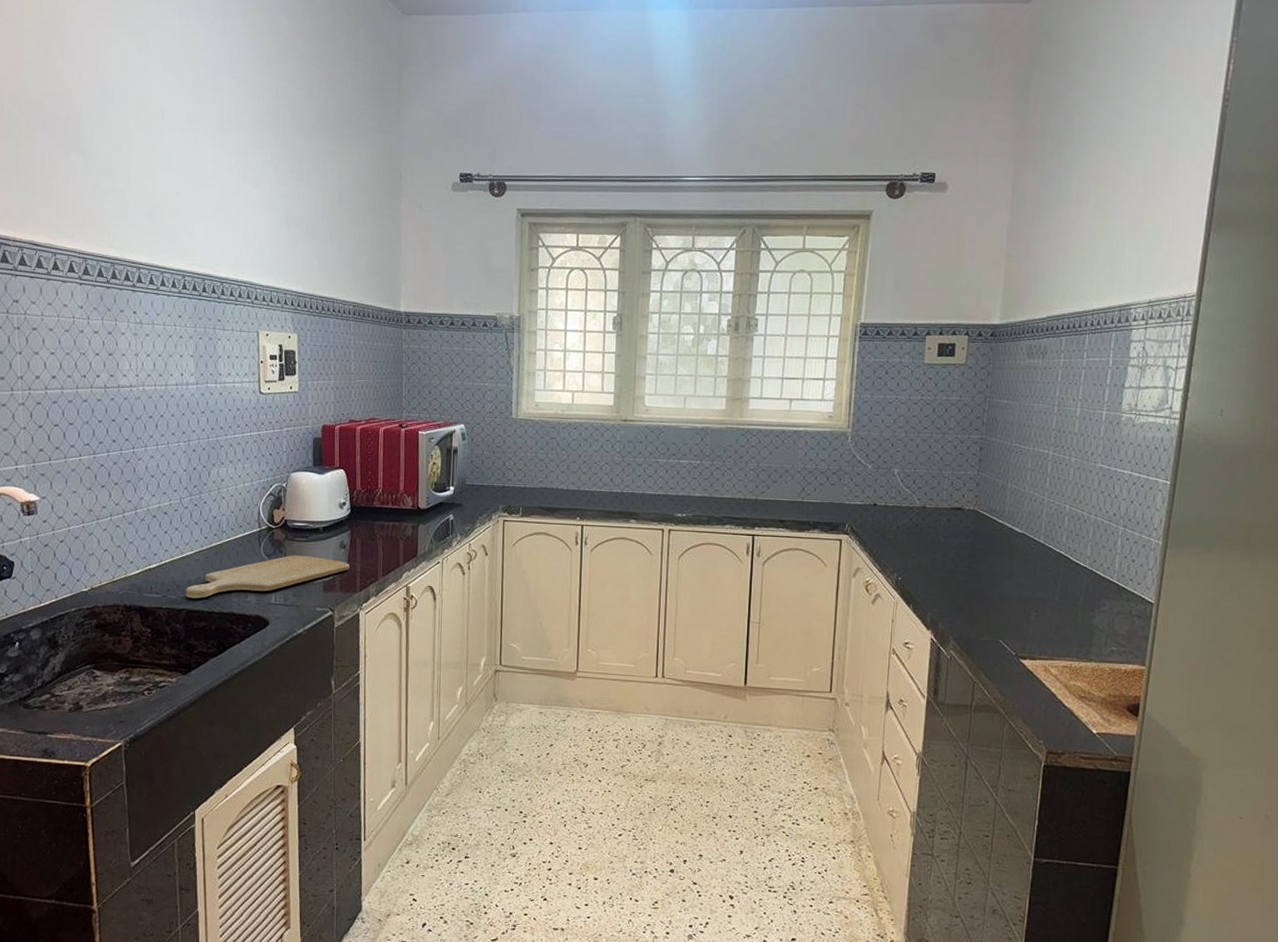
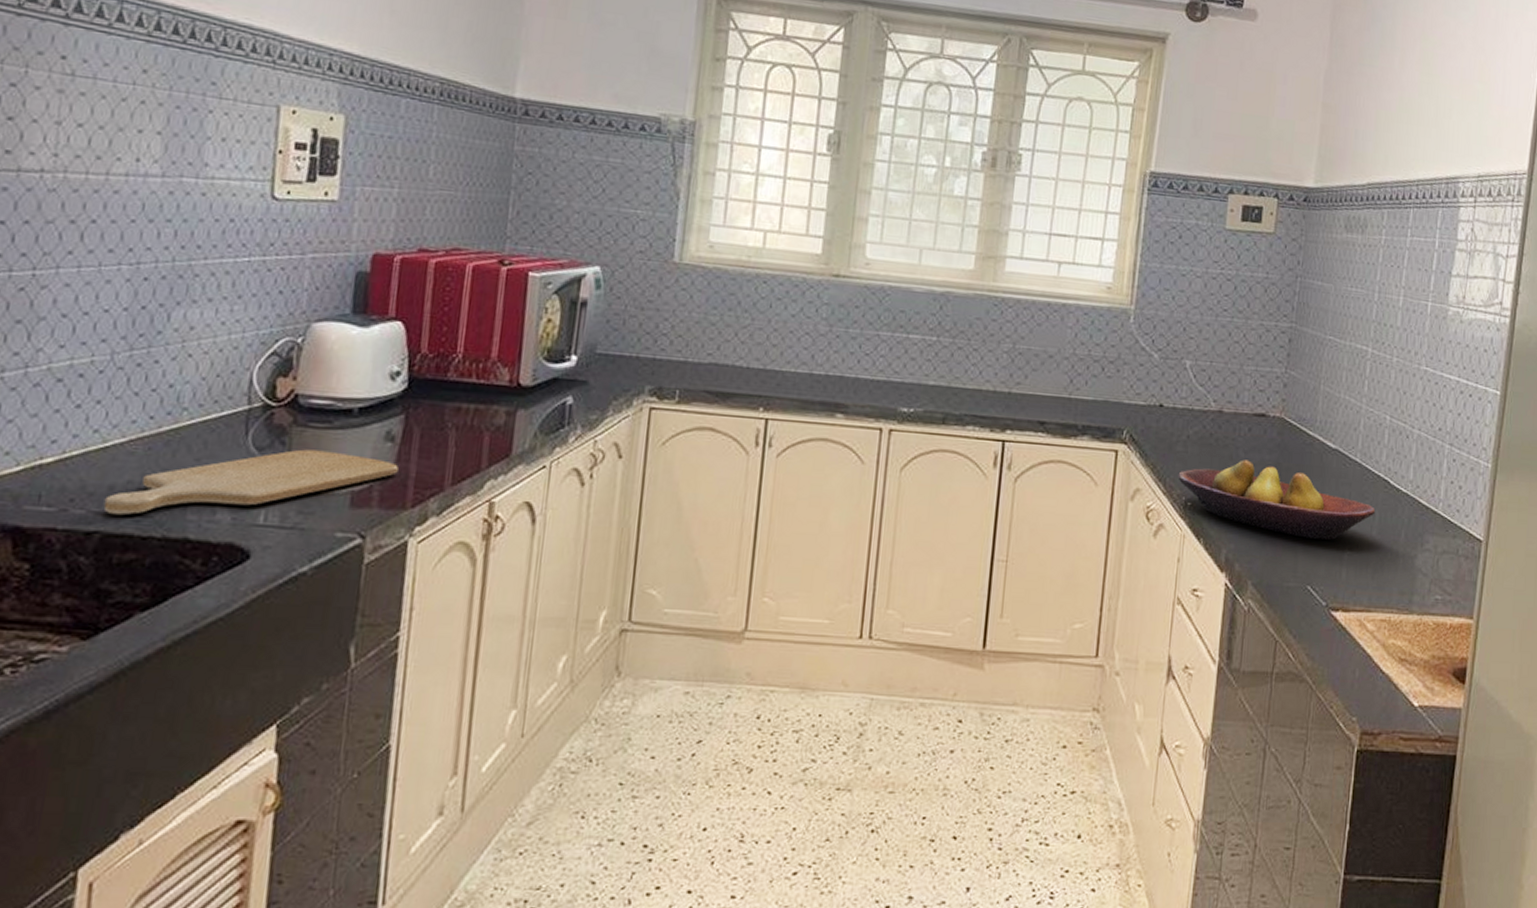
fruit bowl: none [890,544,1058,604] -> present [1178,459,1376,540]

